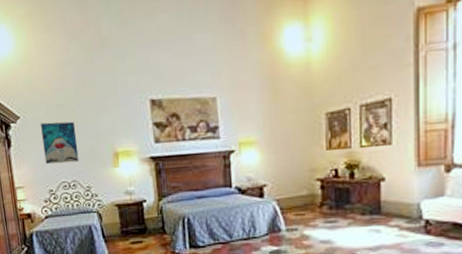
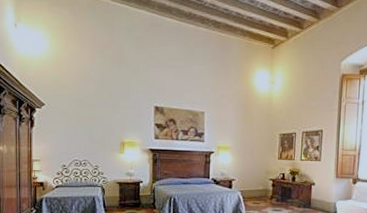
wall art: present [41,121,79,165] -> none [62,111,92,146]

